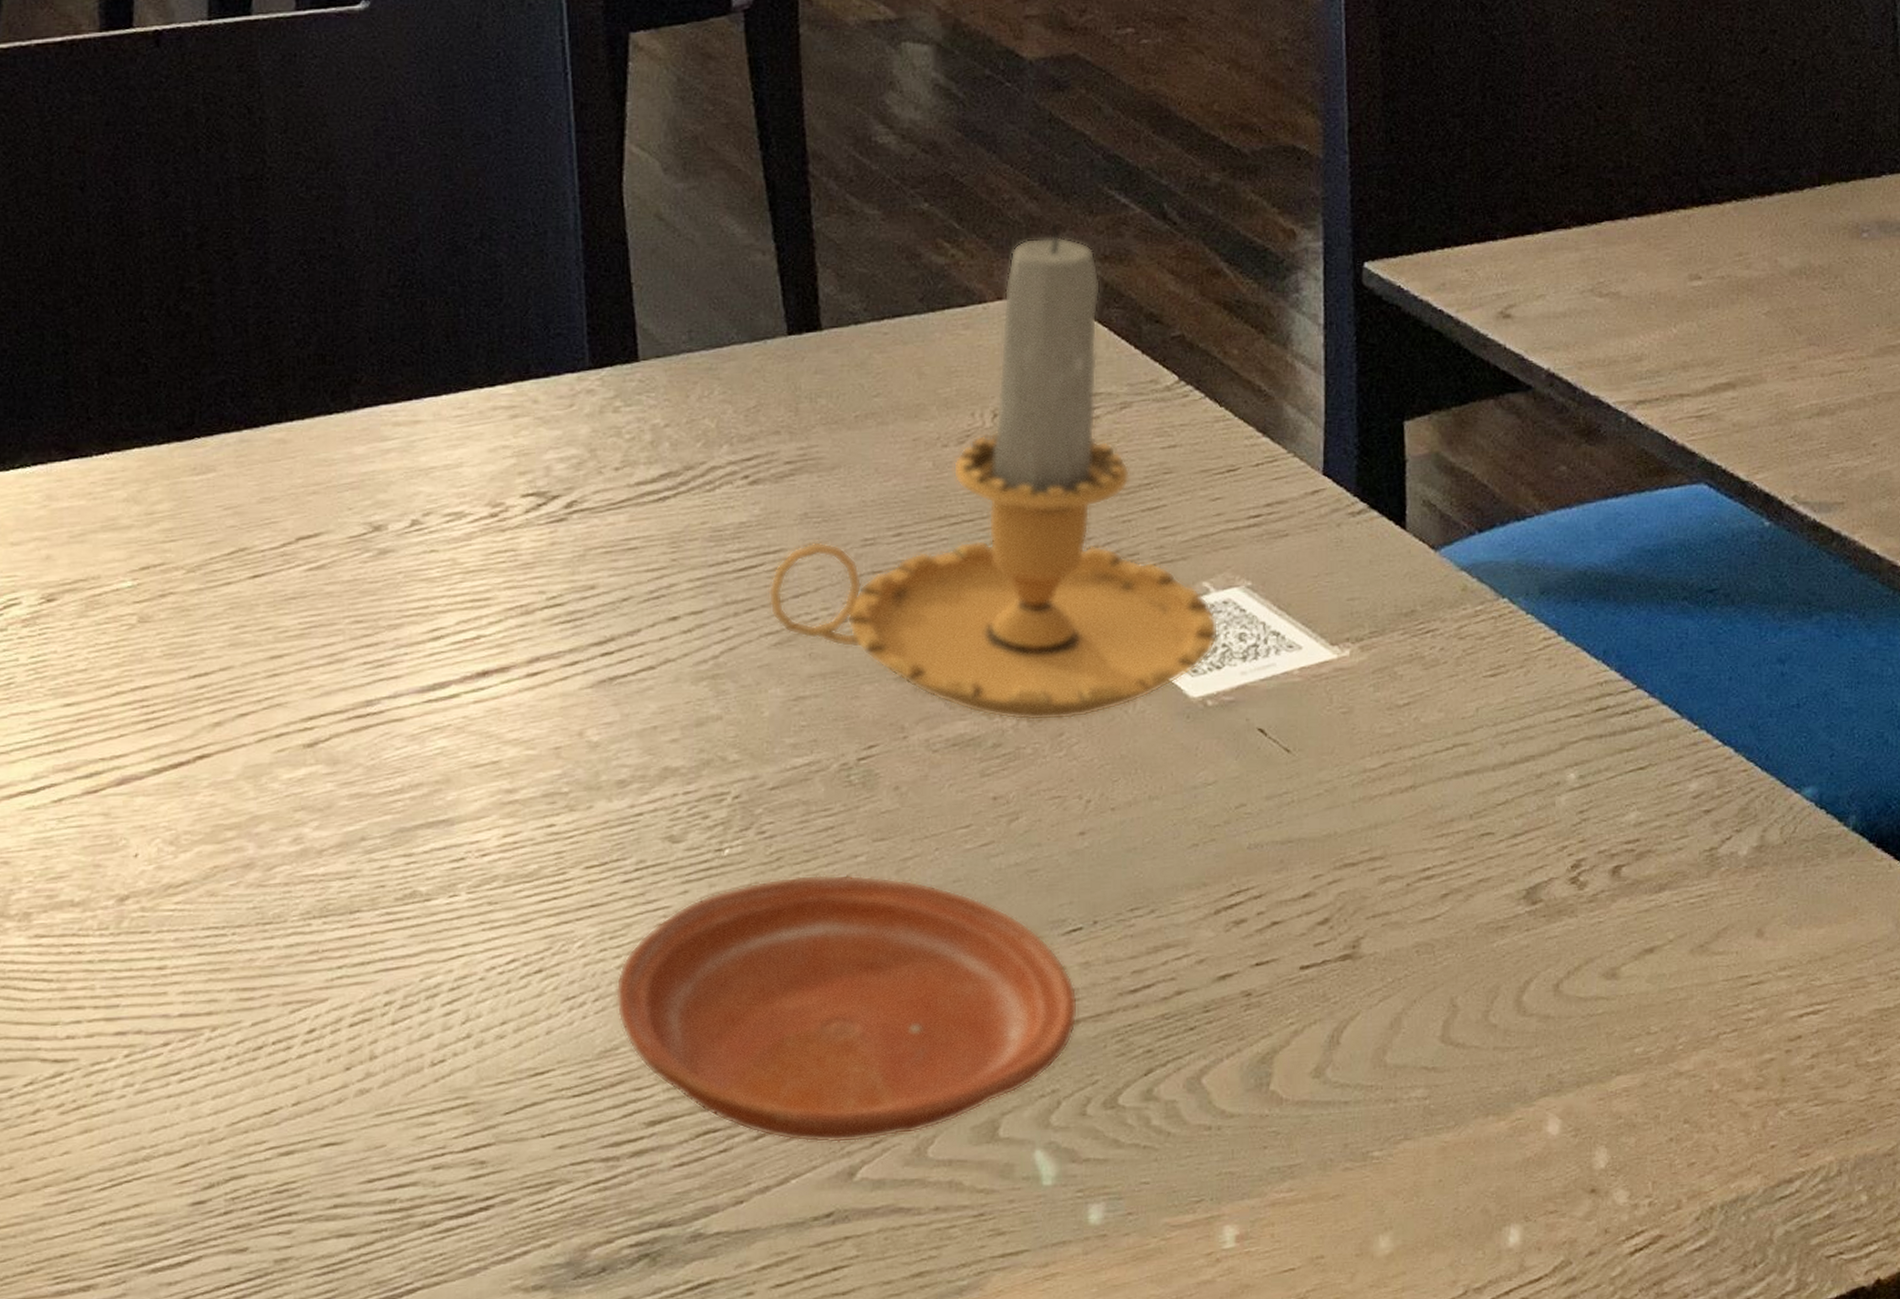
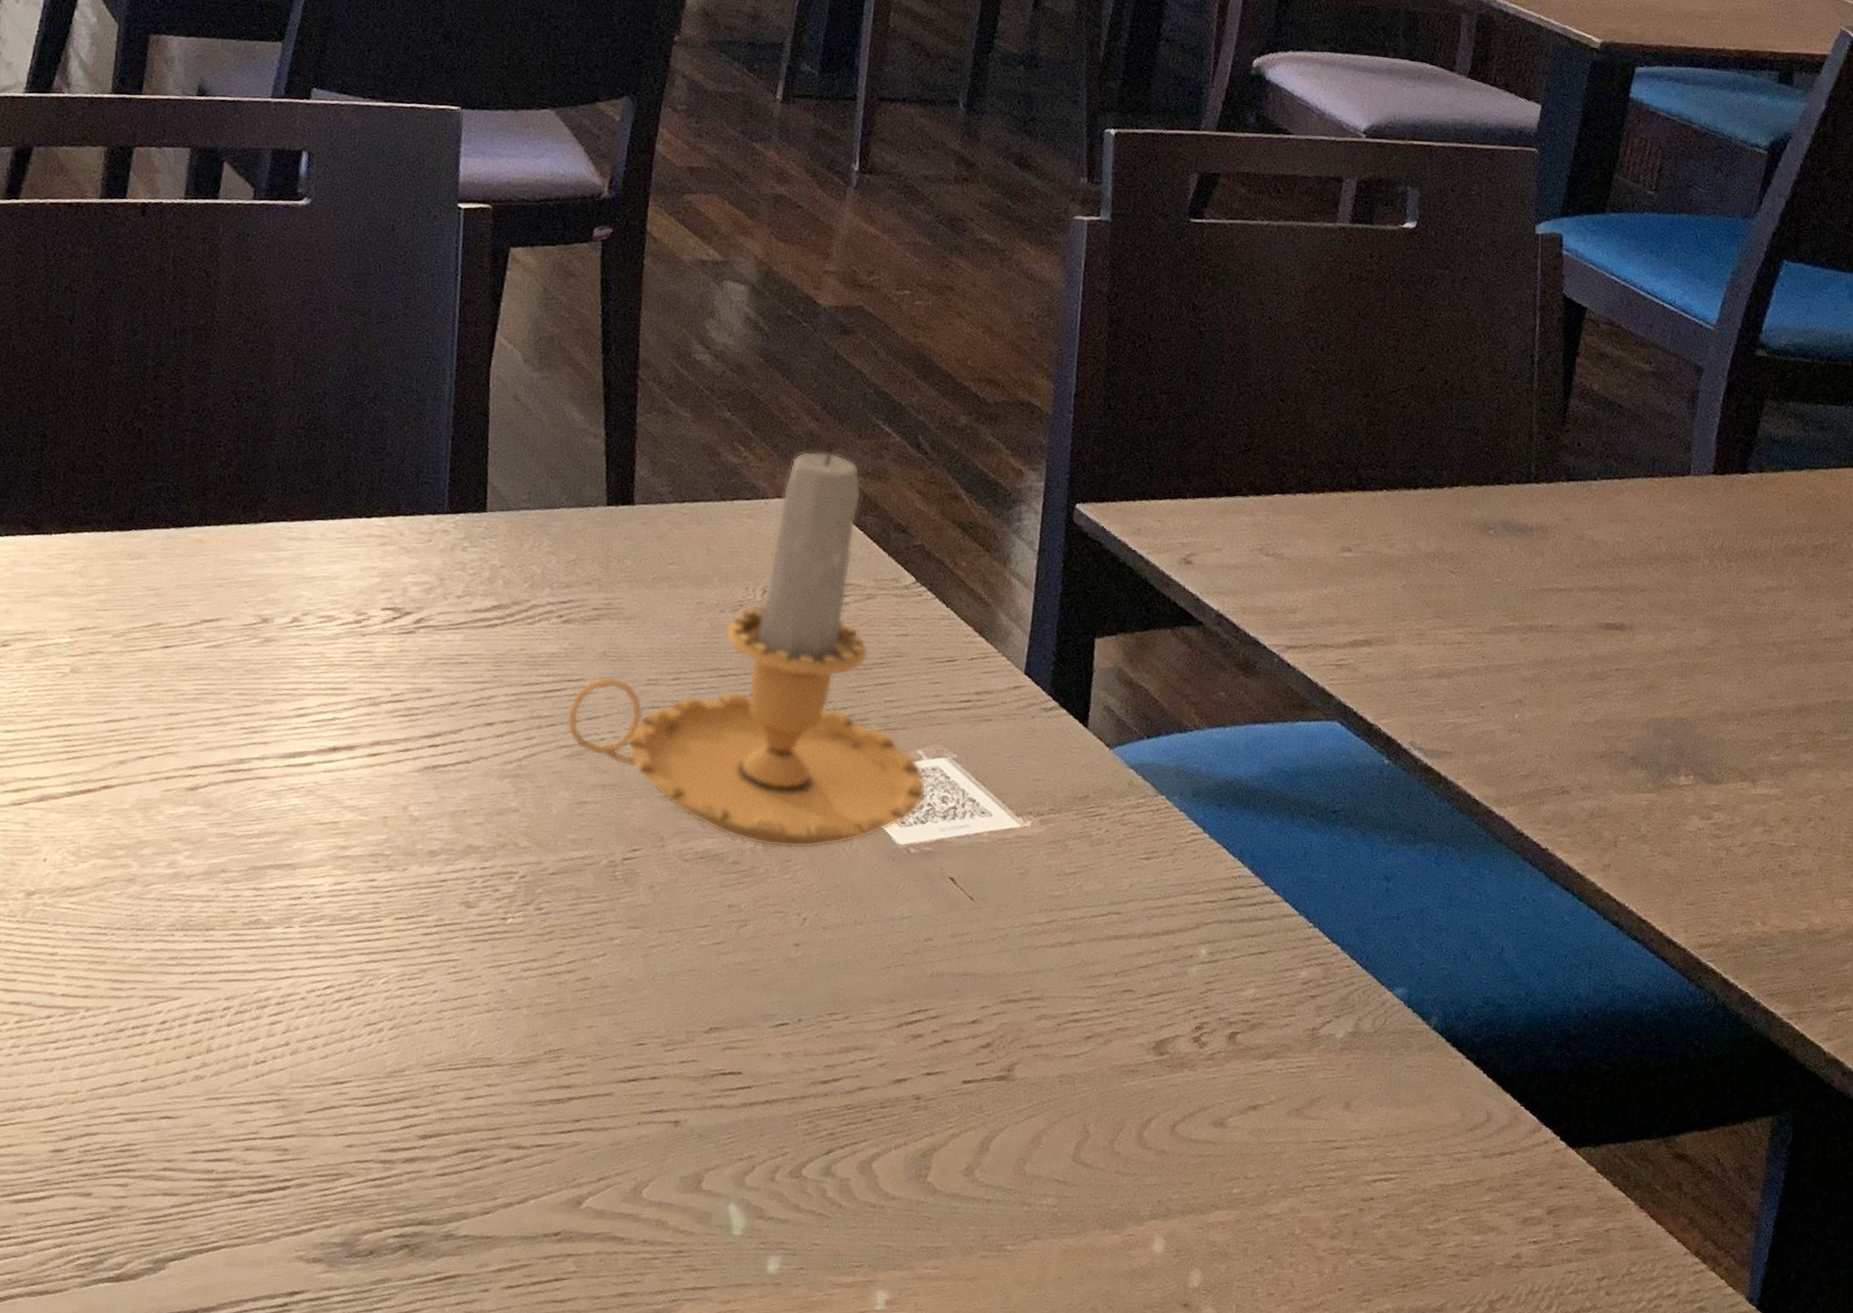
plate: present [615,874,1079,1144] -> none [406,948,779,1176]

